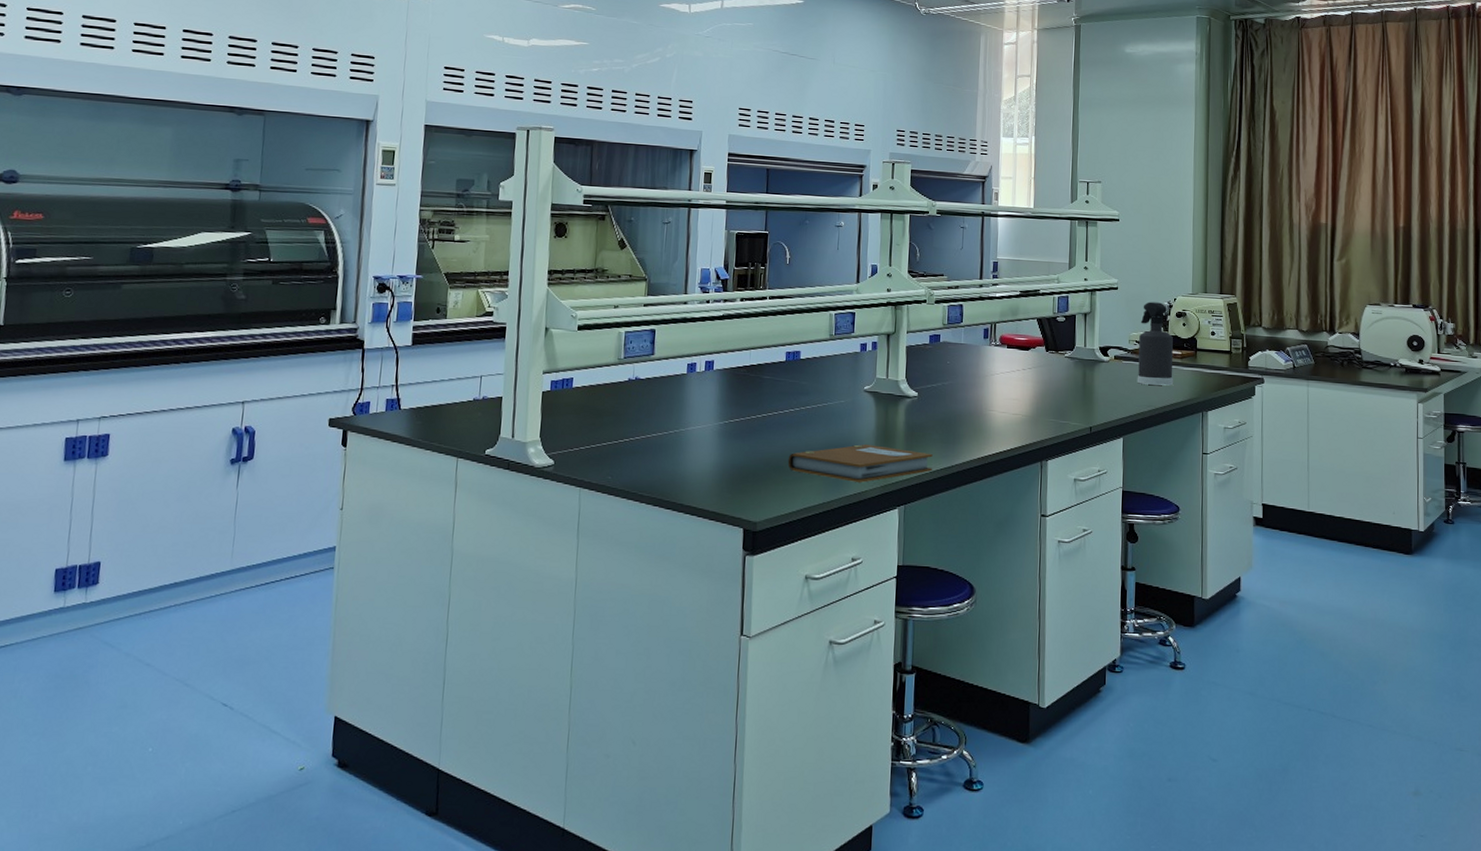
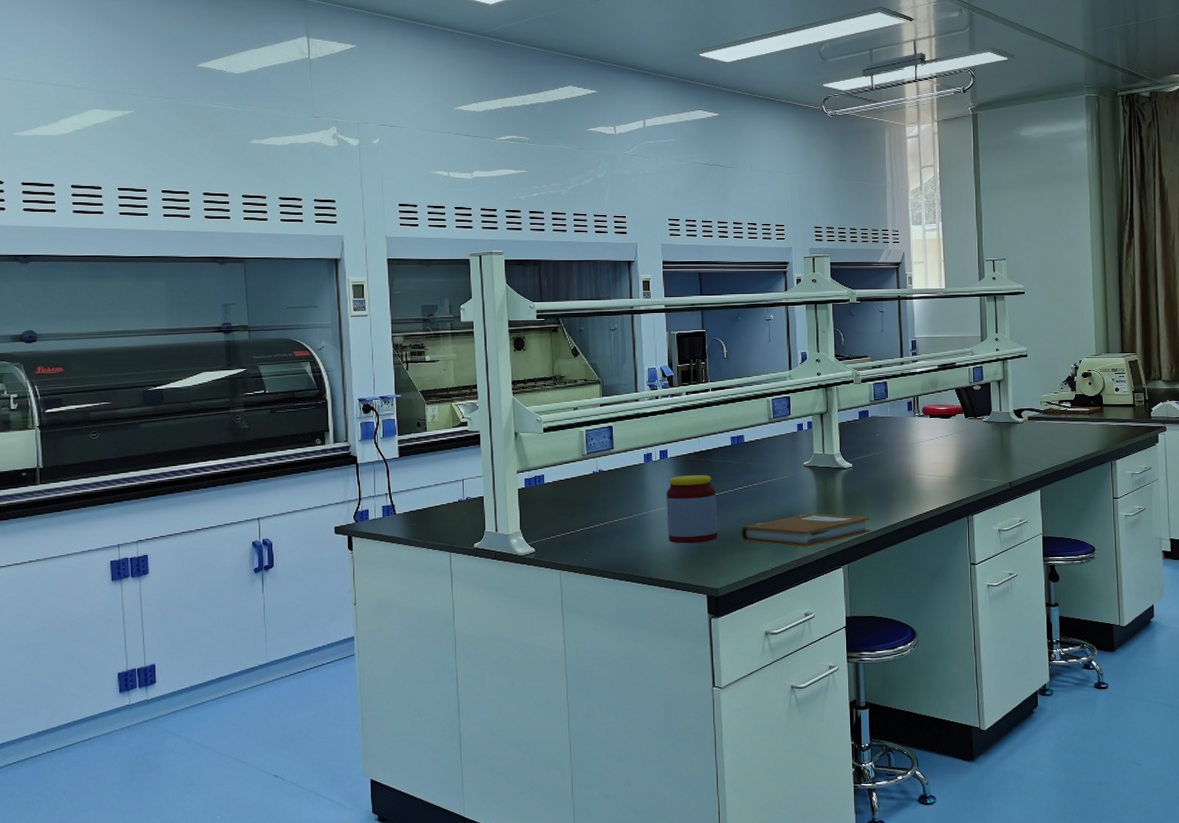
jar: none [705,391,764,469] -> present [666,475,718,544]
spray bottle: present [1137,302,1173,386] -> none [1049,365,1083,440]

